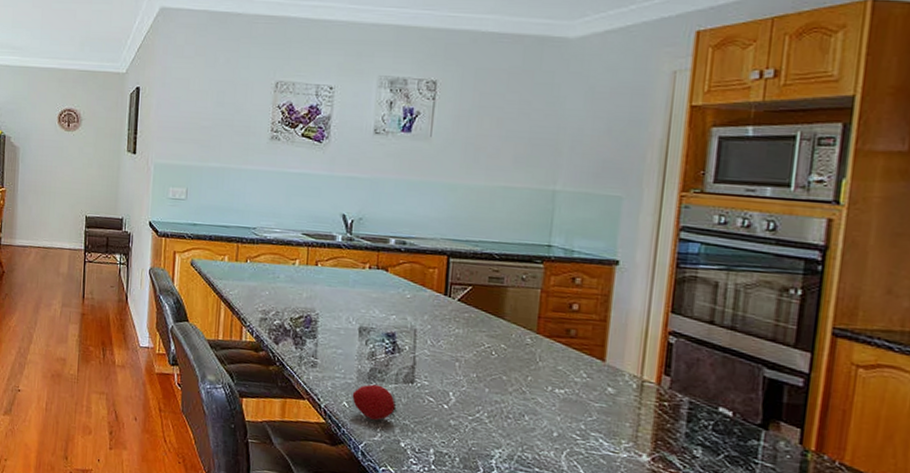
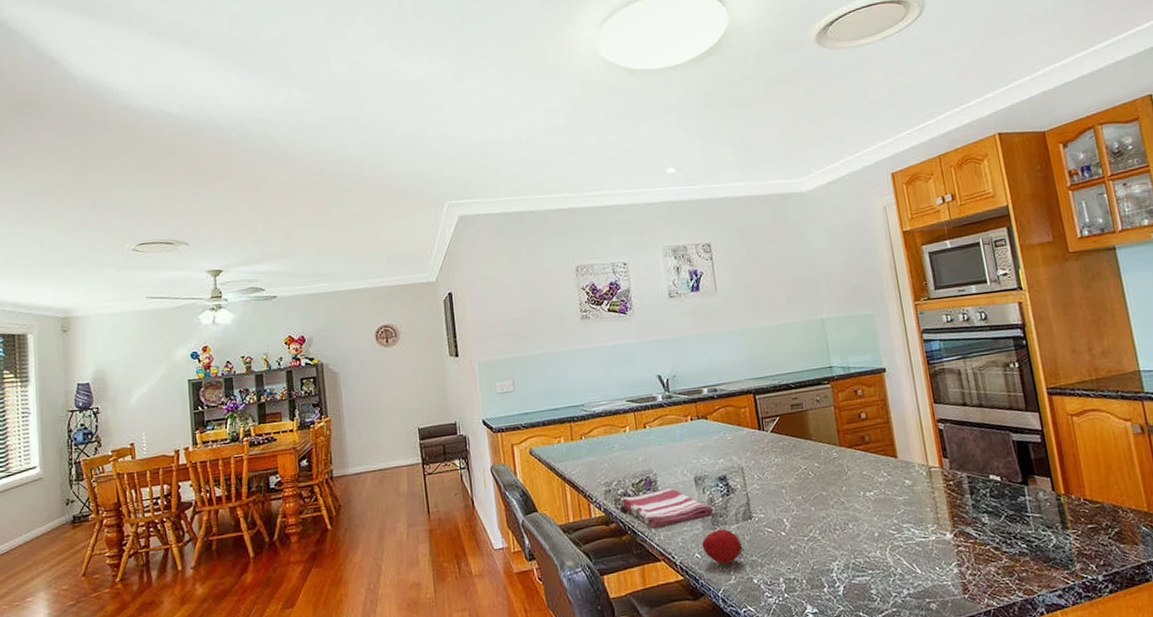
dish towel: none [273,328,373,369] -> present [619,487,714,528]

